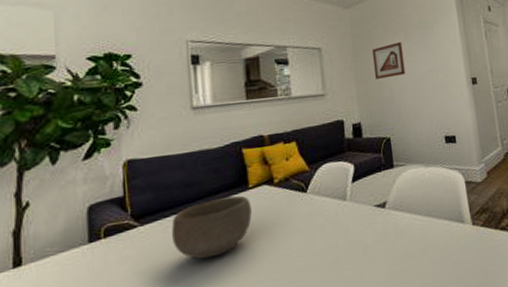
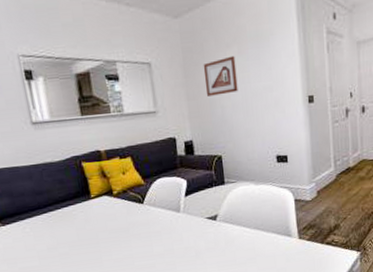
bowl: present [172,195,252,260] -> none [28,204,96,255]

